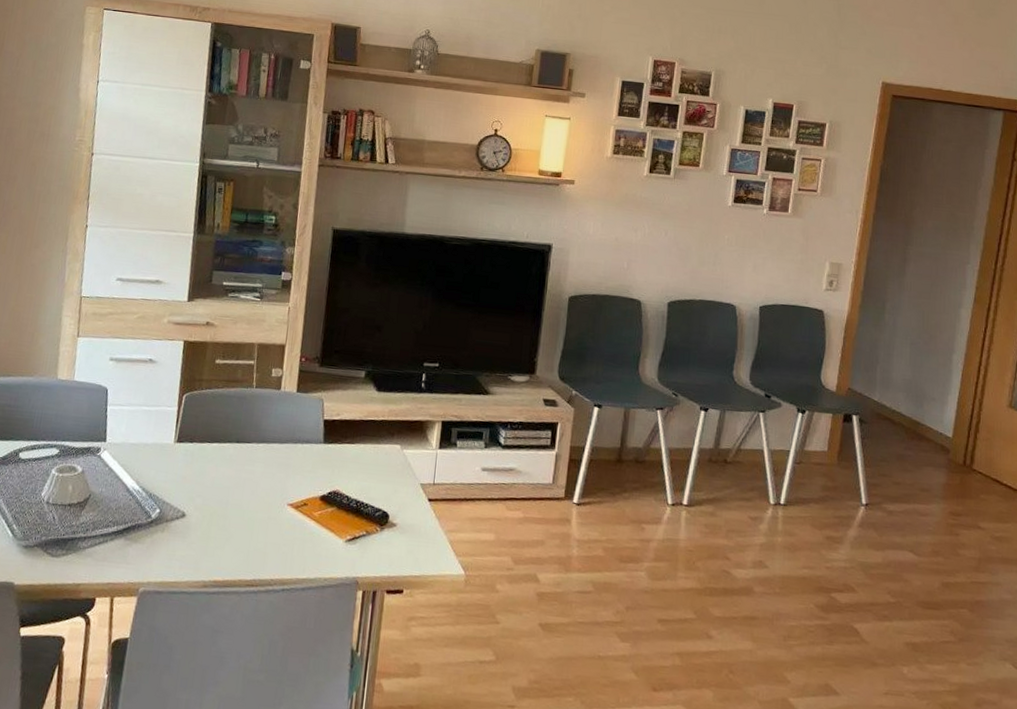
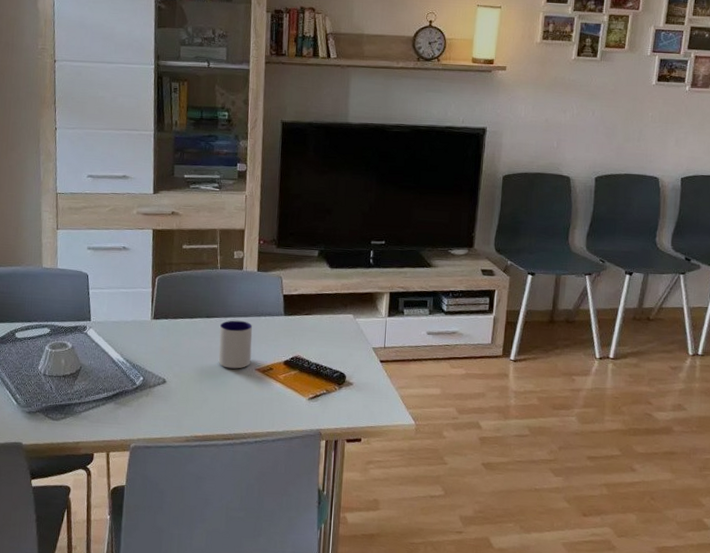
mug: none [246,446,288,503] -> present [218,320,253,369]

